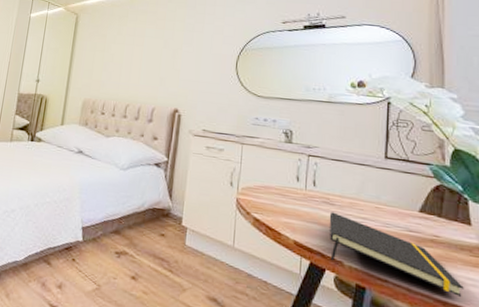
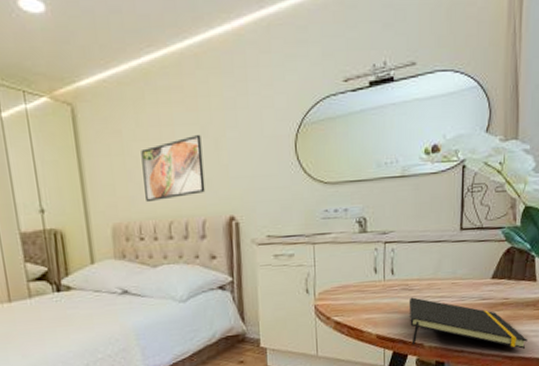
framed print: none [112,45,163,88] -> present [141,134,205,203]

